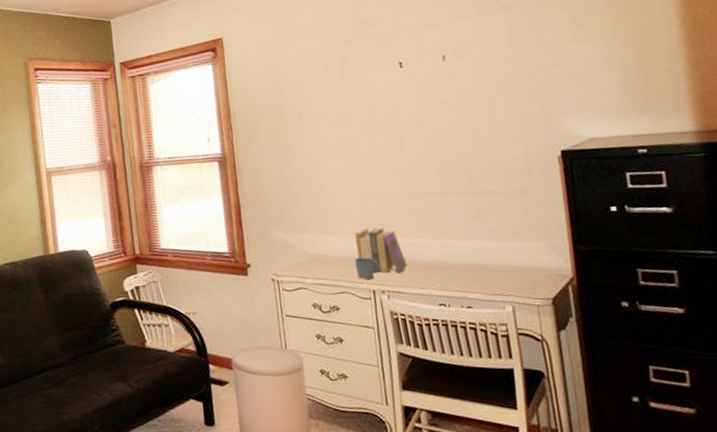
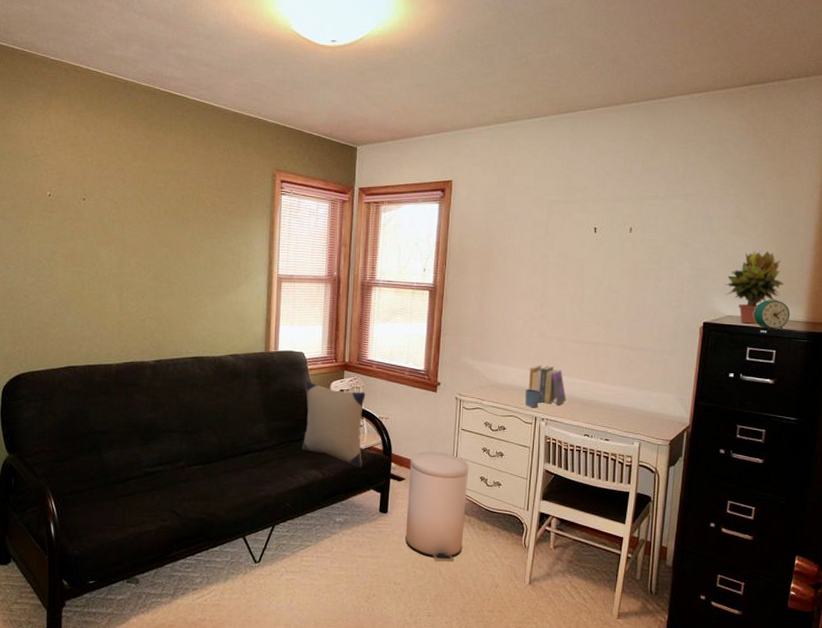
pillow: none [94,280,175,375] -> present [301,380,366,468]
potted plant: none [578,56,655,145] -> present [725,250,784,324]
alarm clock: none [623,109,673,149] -> present [754,298,790,330]

